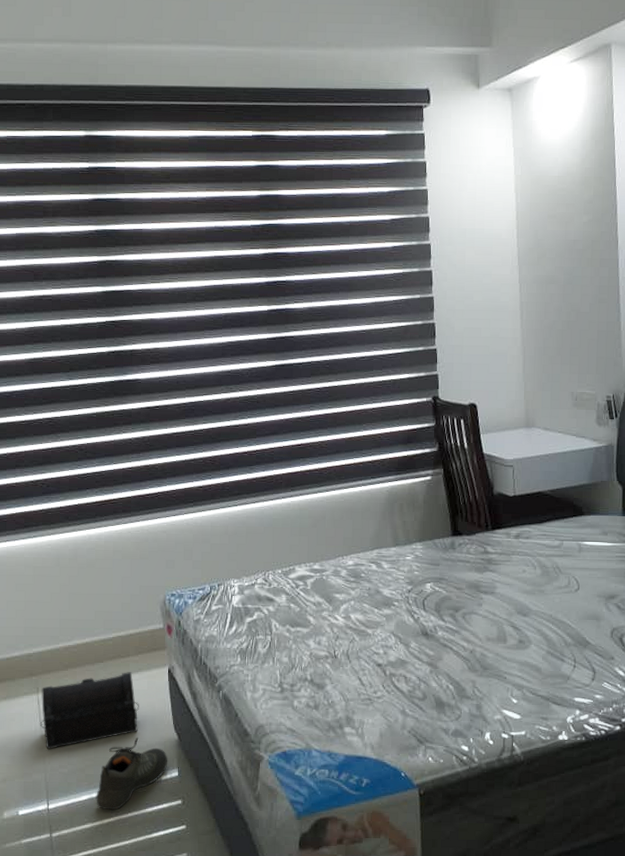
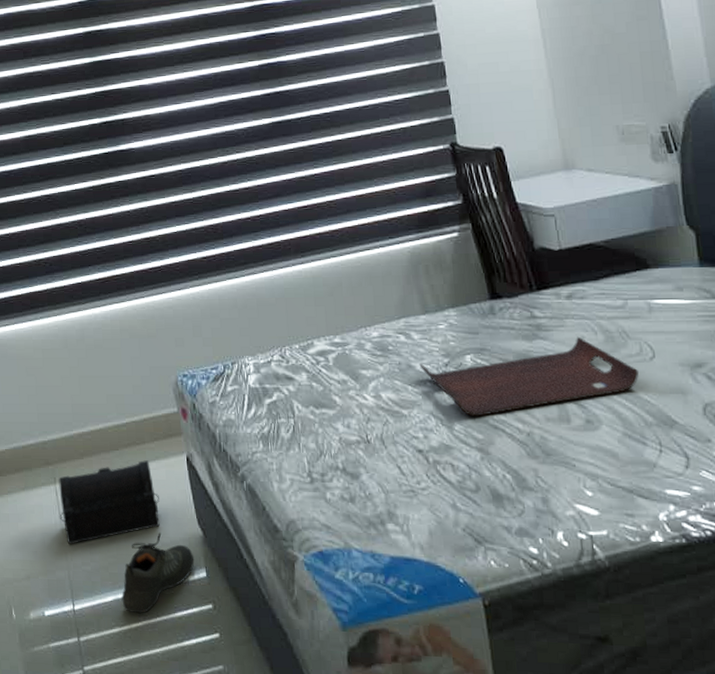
serving tray: none [386,570,565,637] -> present [419,336,639,417]

